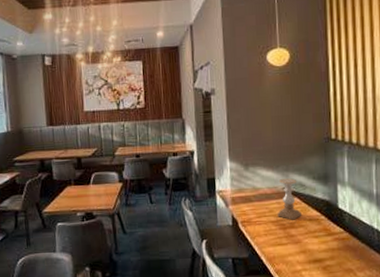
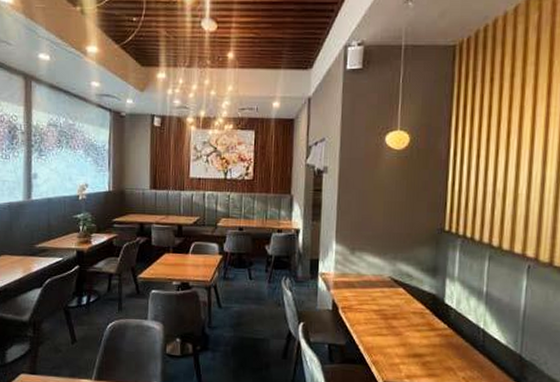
candle holder: present [277,178,302,220] -> none [380,267,406,311]

